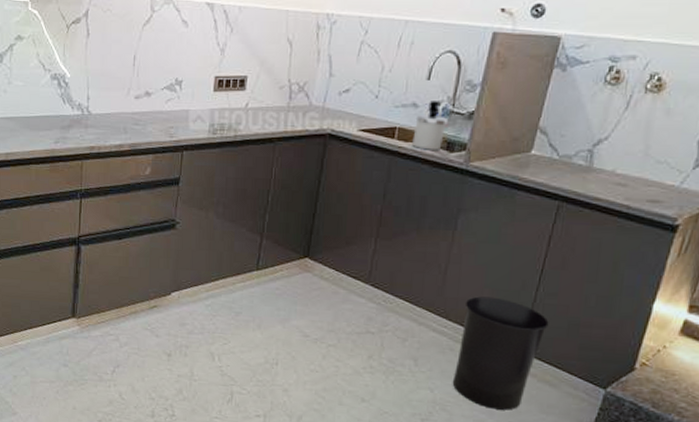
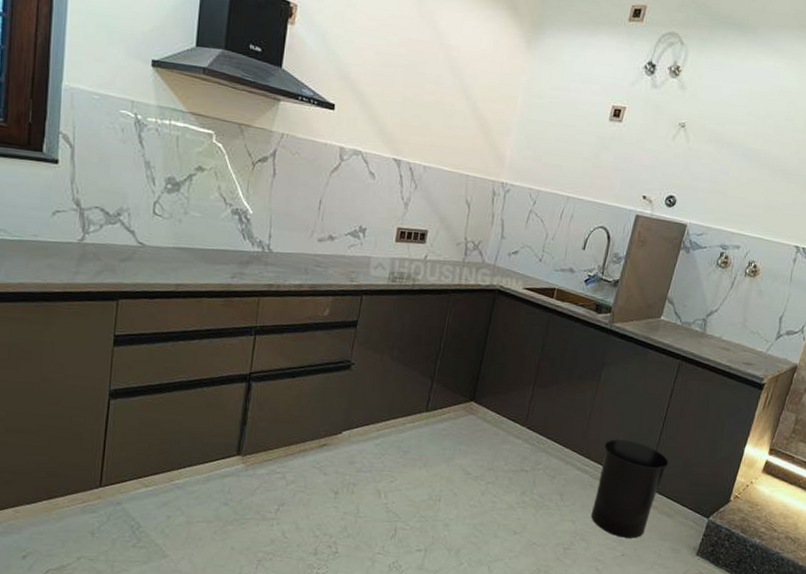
soap dispenser: present [412,101,447,150] -> none [568,268,597,311]

